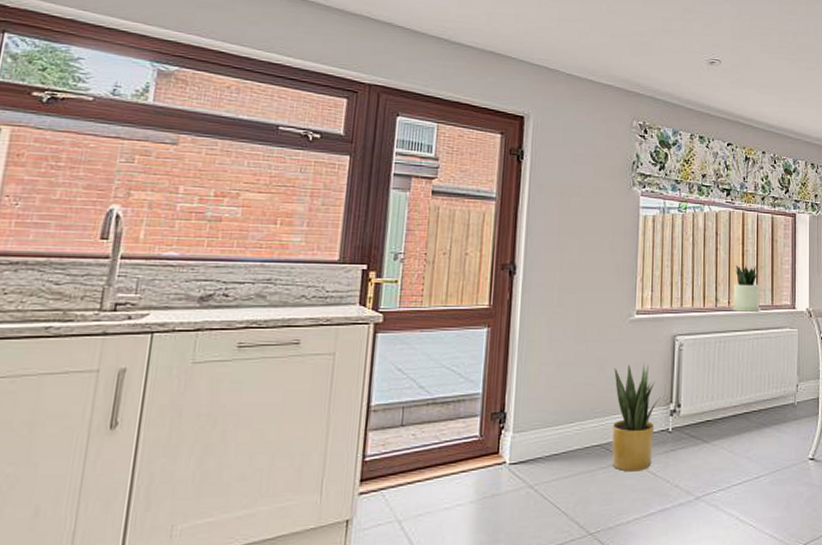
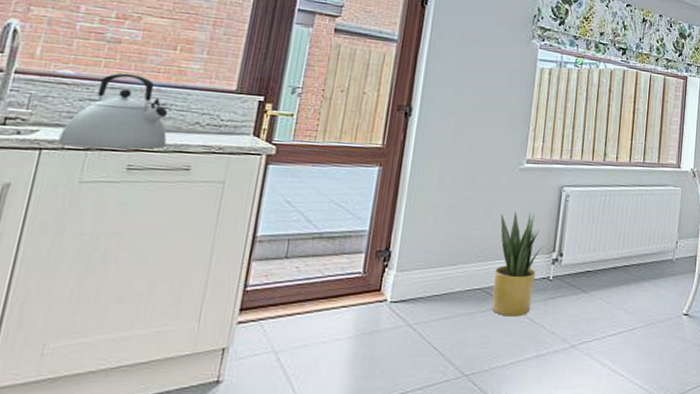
kettle: none [167,251,275,328] -> present [56,72,168,150]
planter: present [731,265,762,313] -> none [618,122,649,170]

